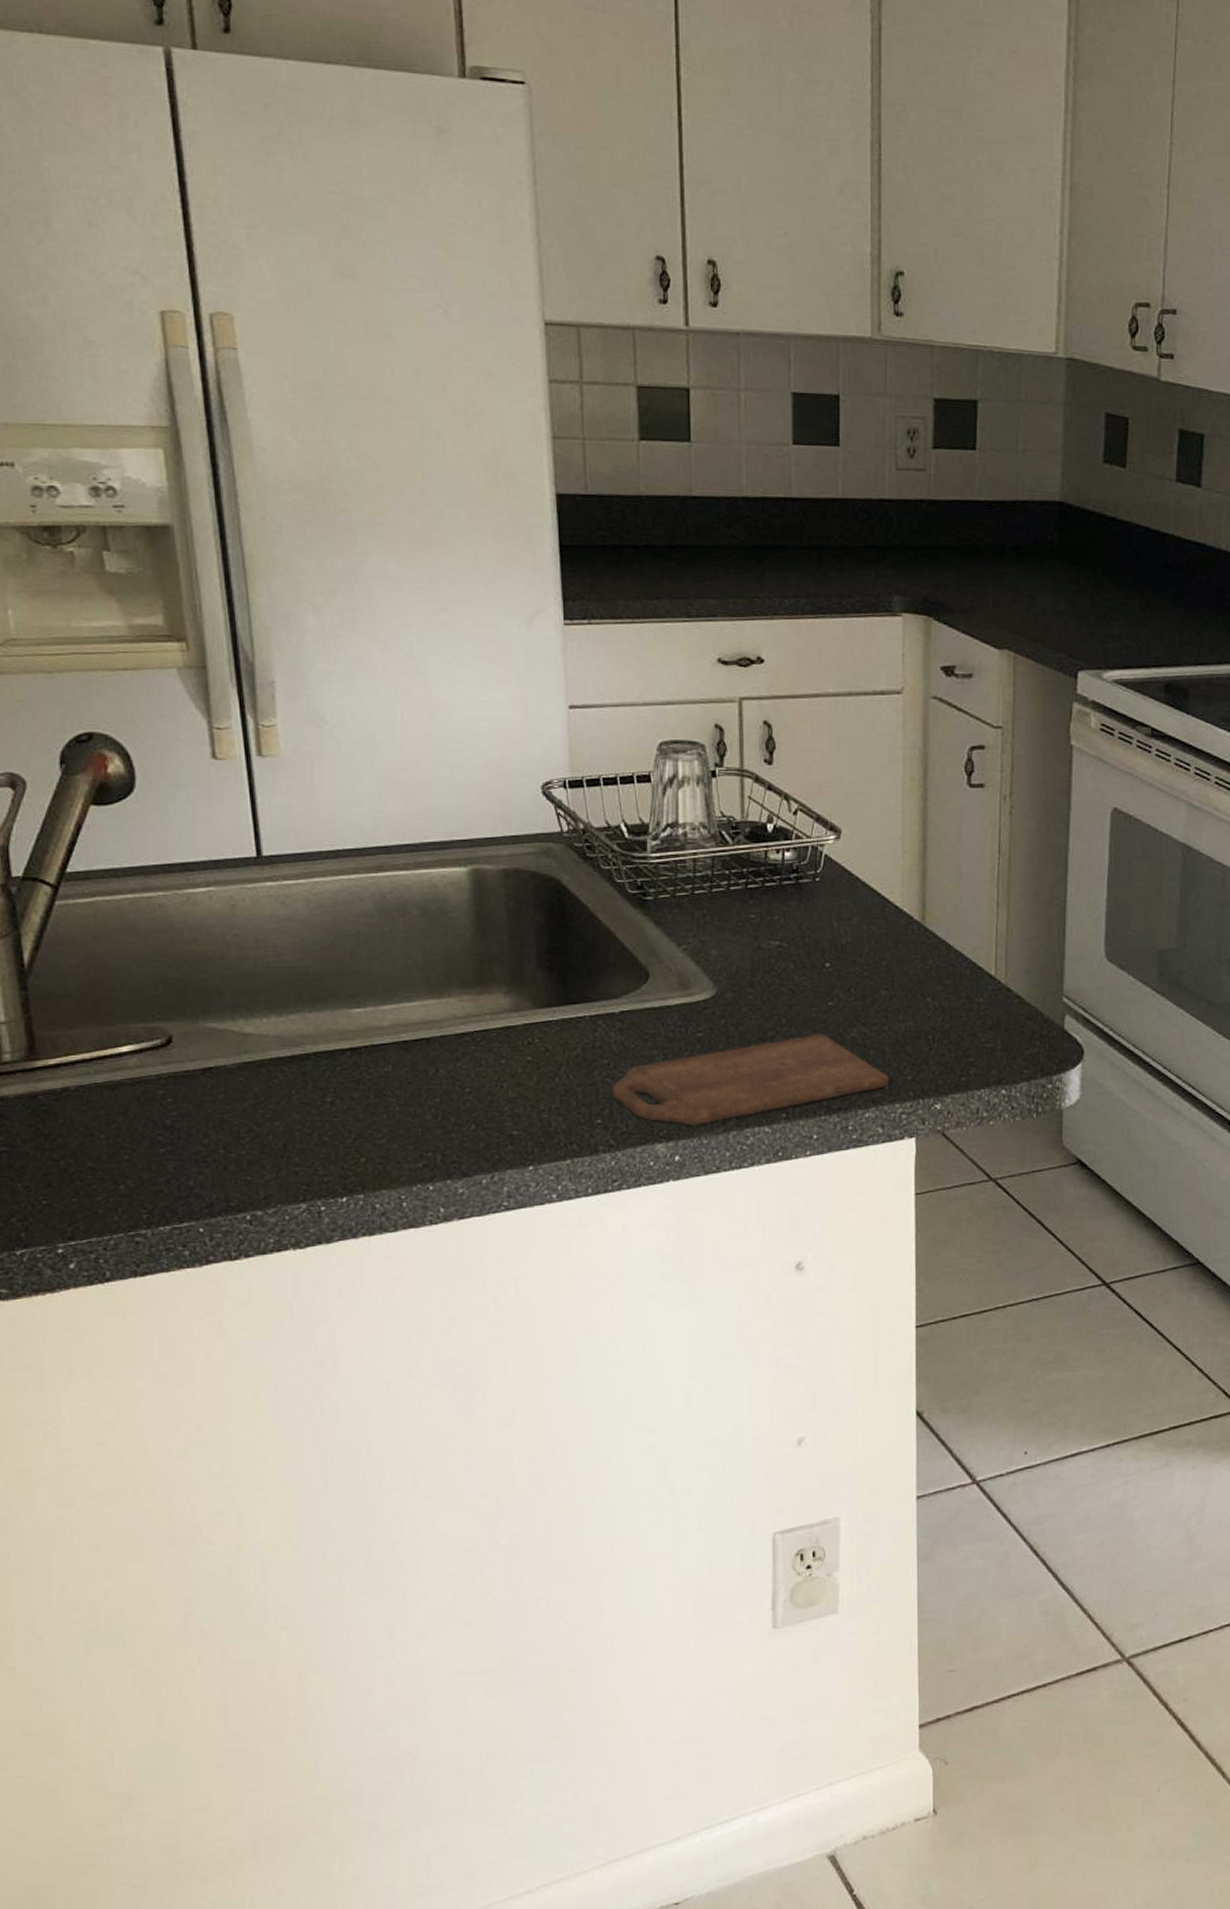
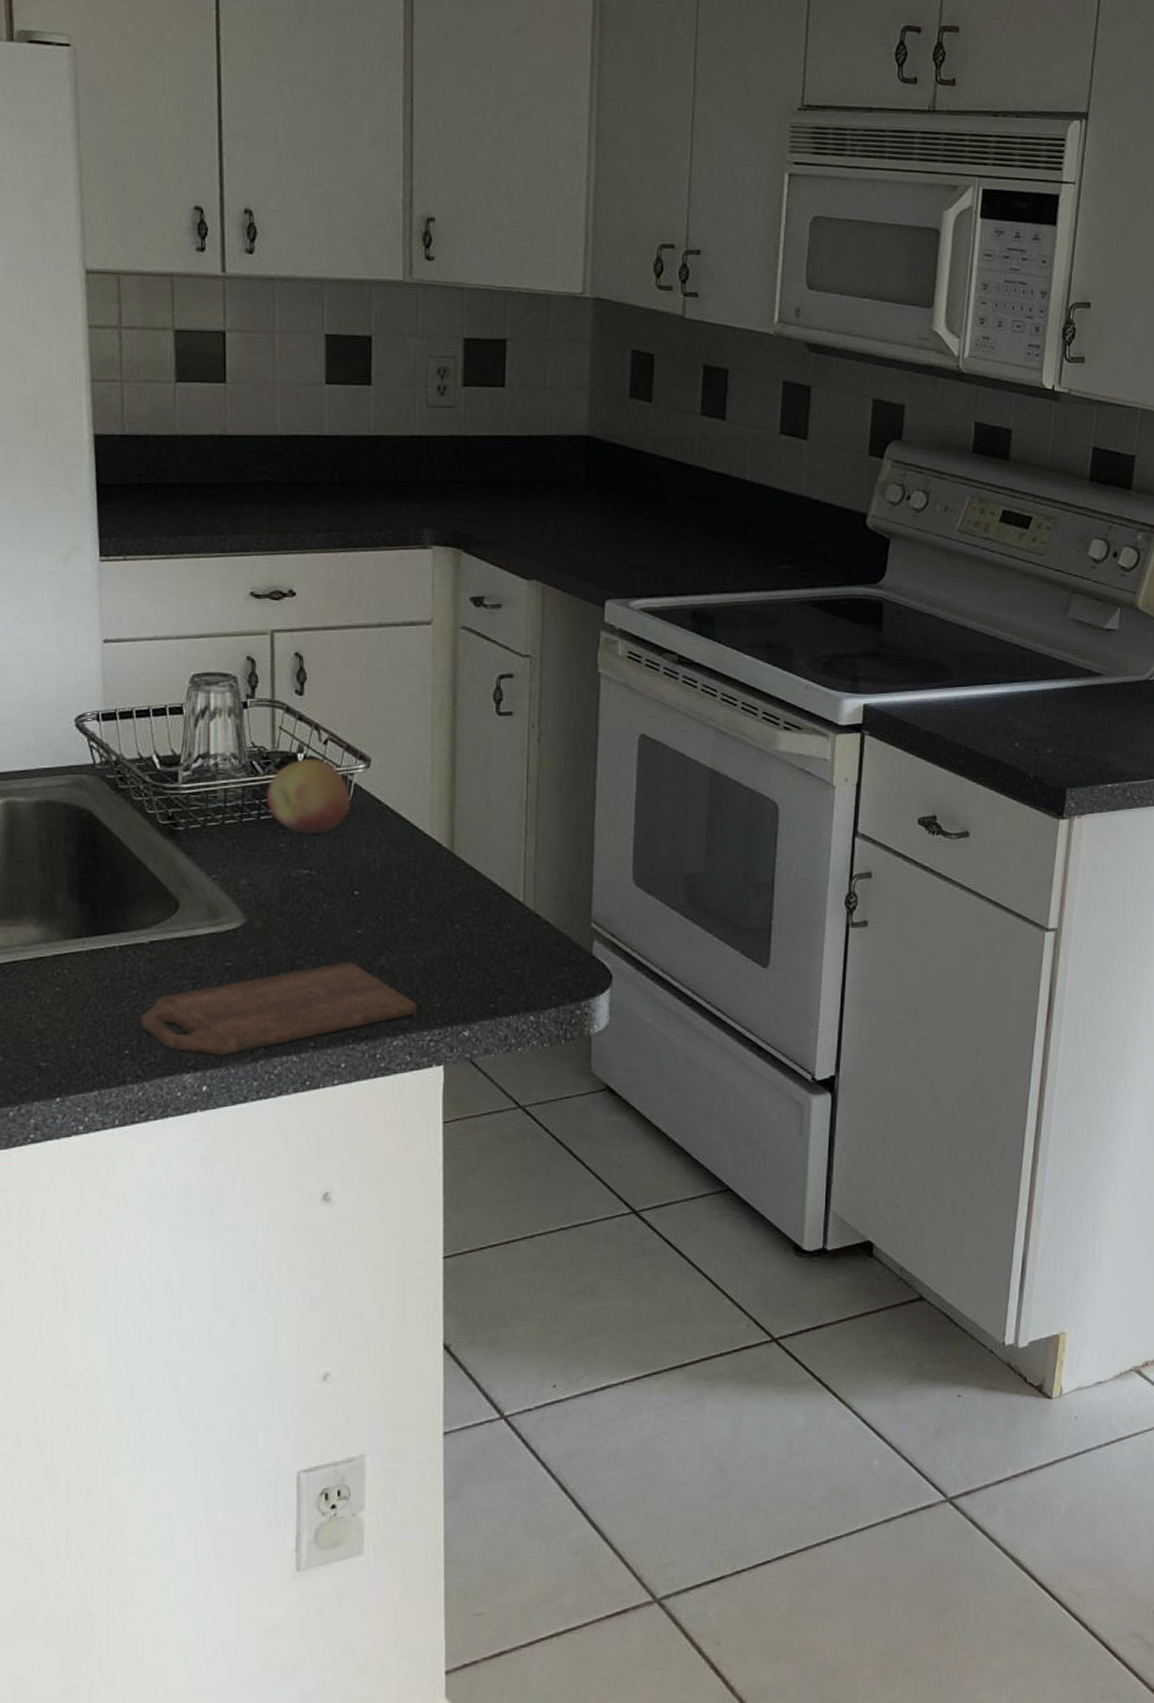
fruit: none [735,828,821,905] -> present [266,758,351,834]

